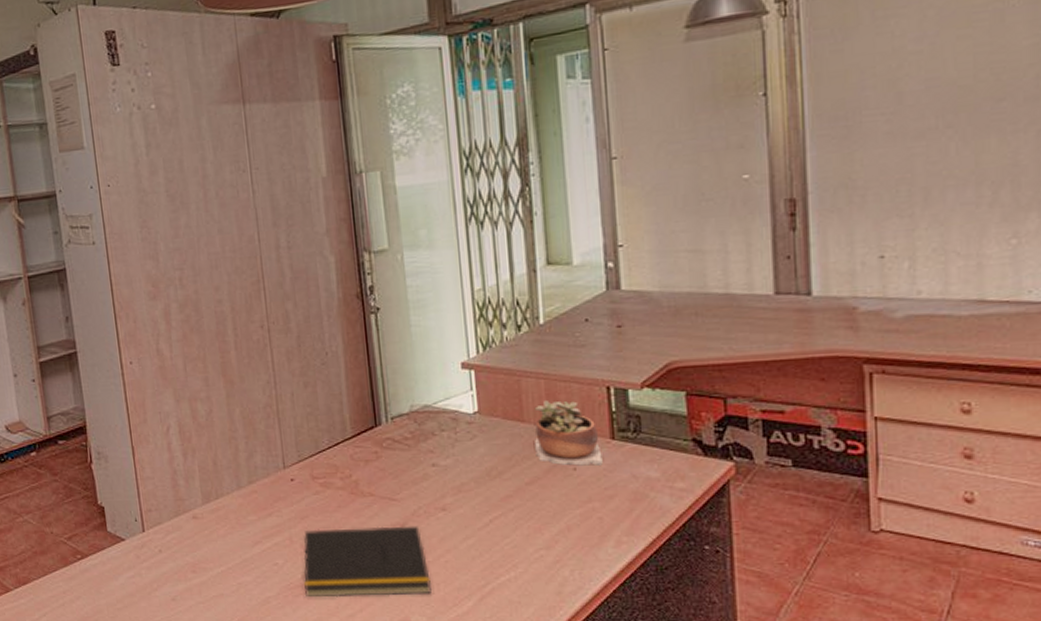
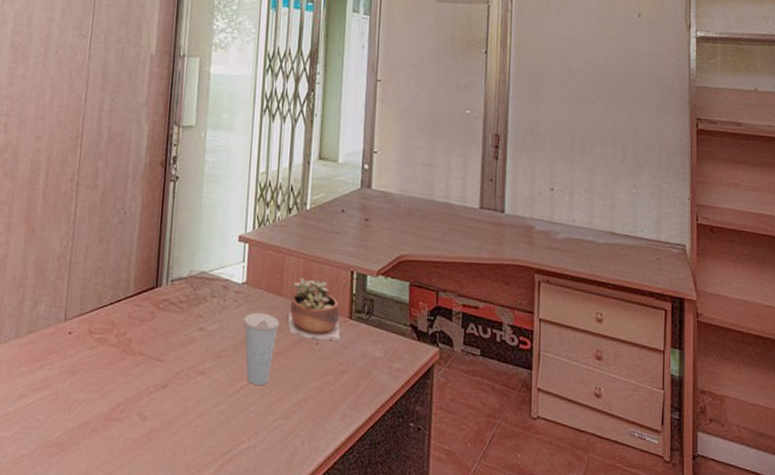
notepad: present [303,526,431,598] -> none [58,385,180,459]
cup: none [482,442,526,518] -> present [244,312,280,386]

